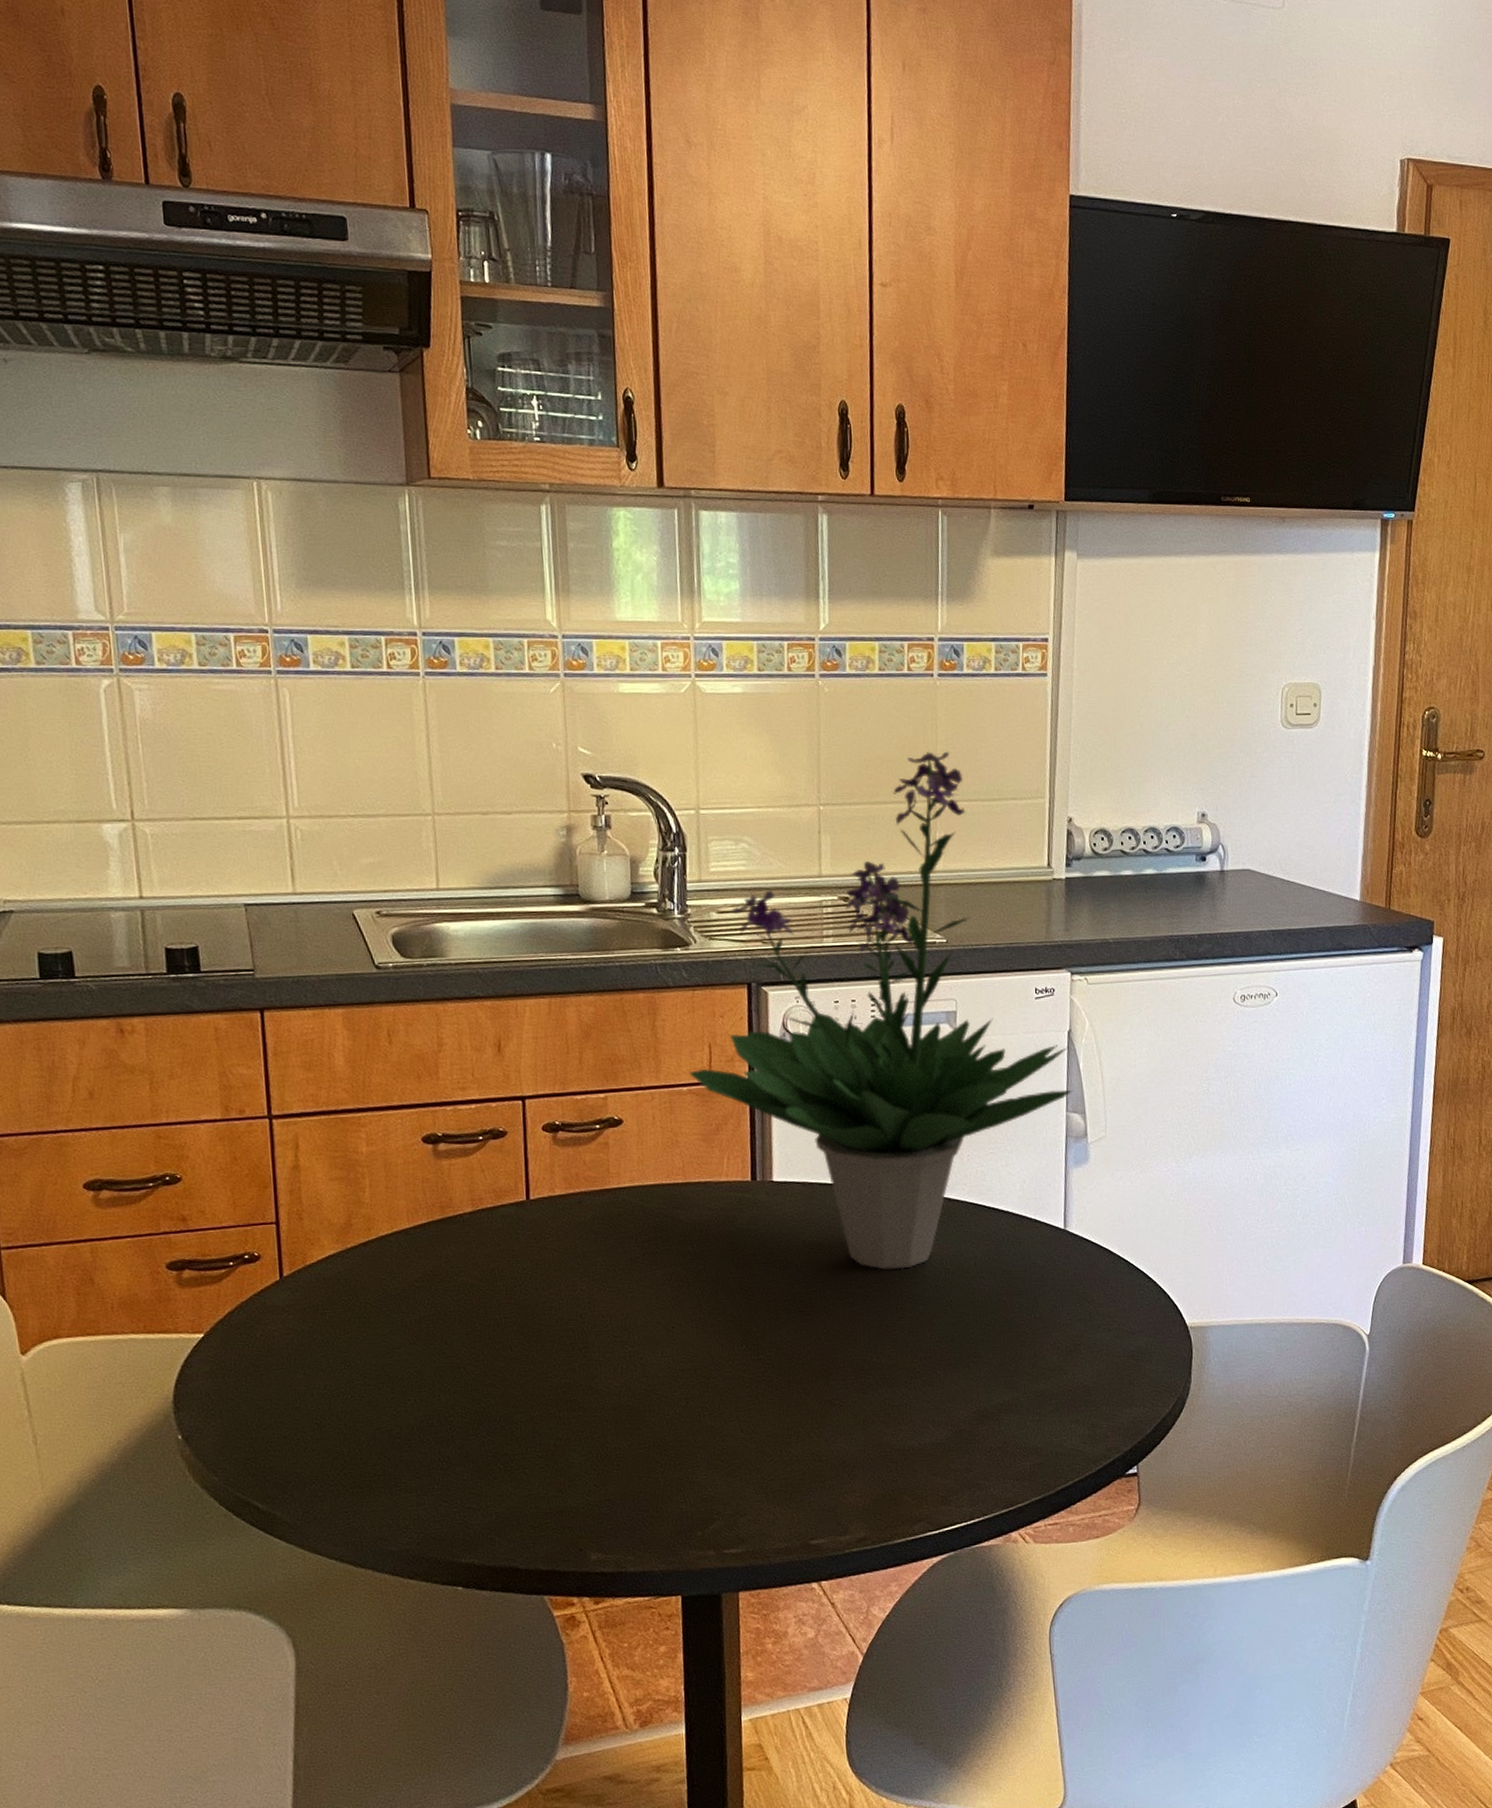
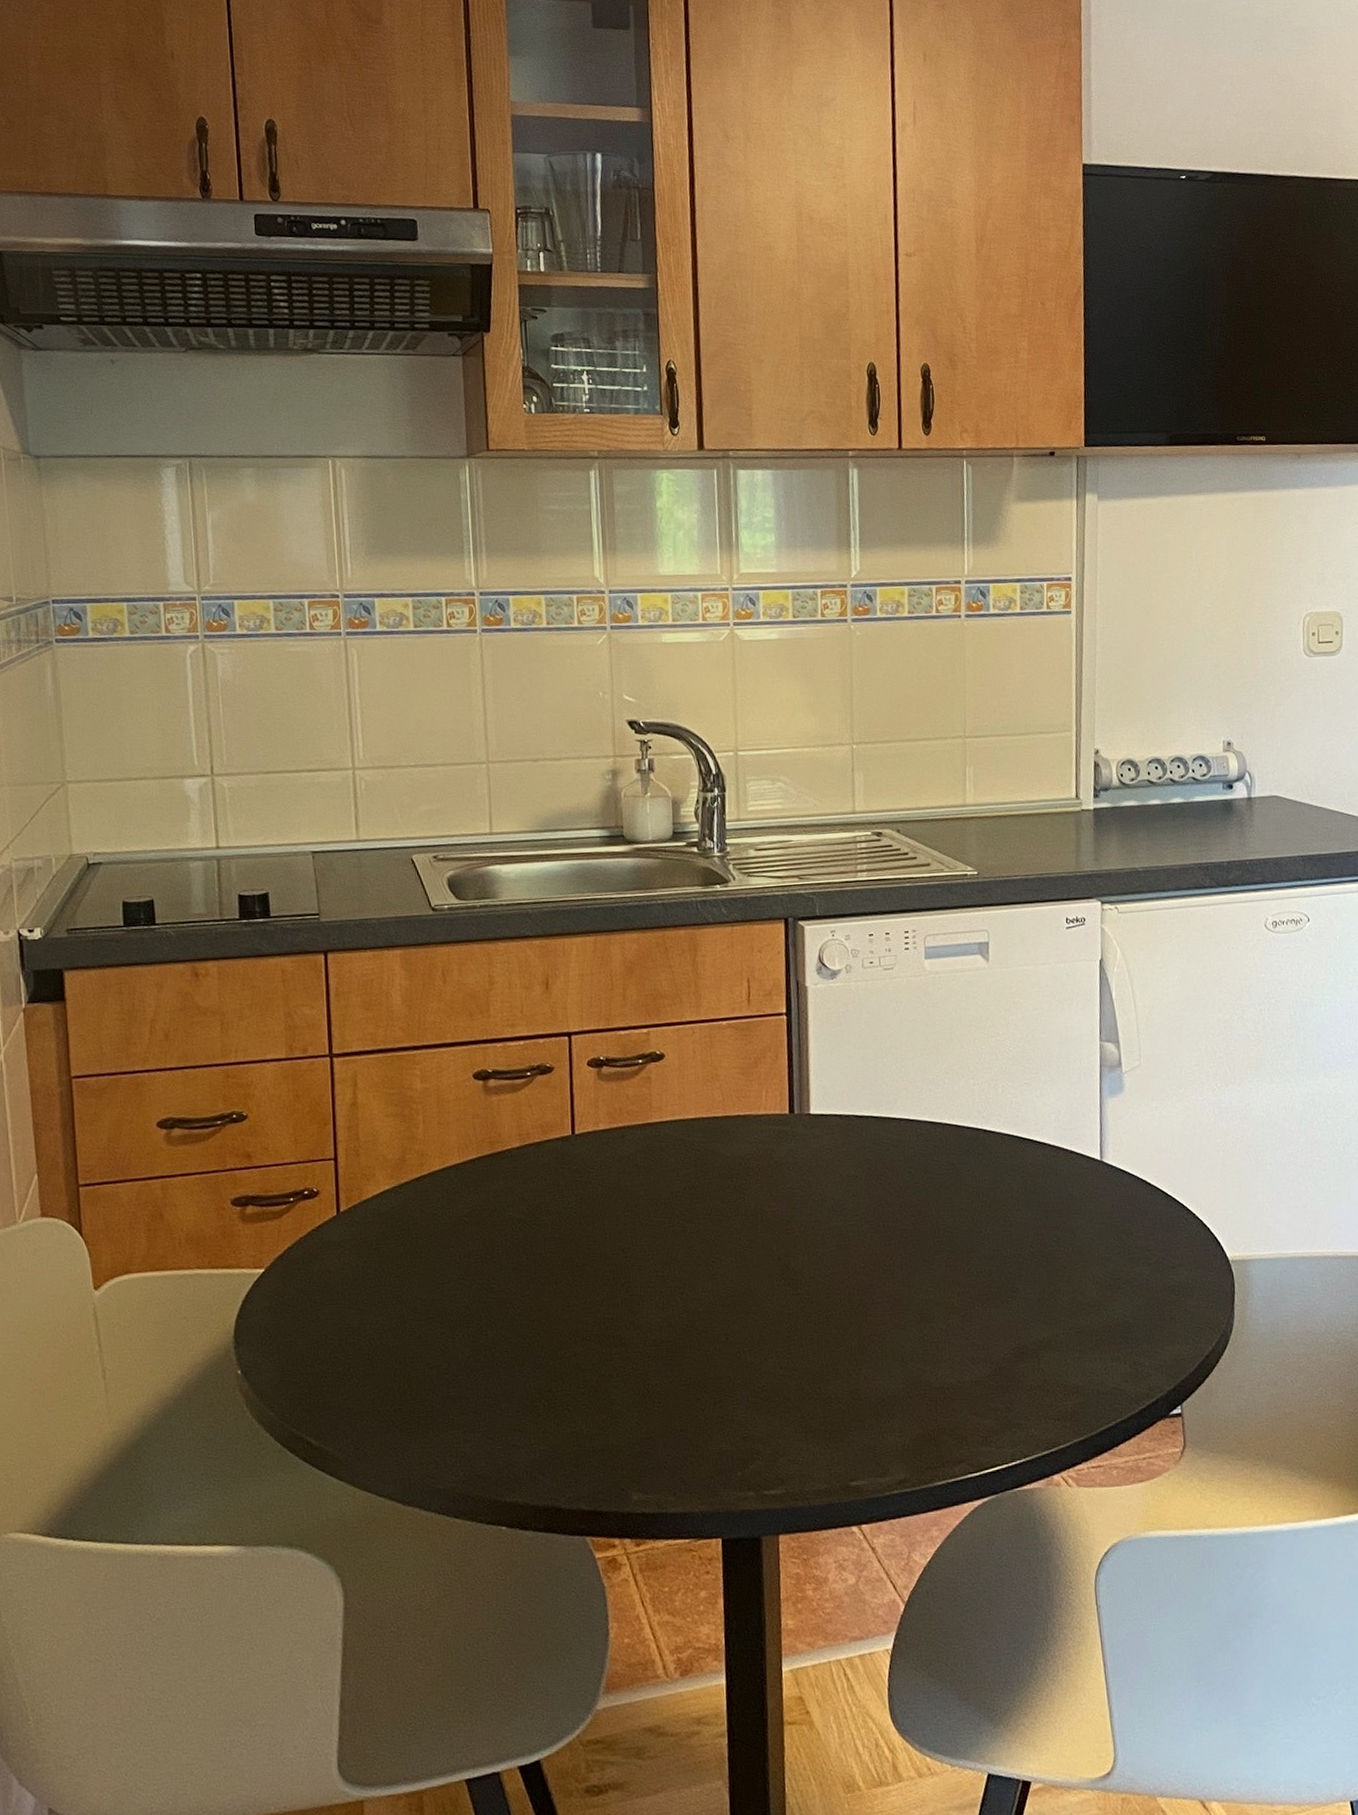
potted plant: present [689,751,1073,1270] -> none [728,688,1106,1203]

